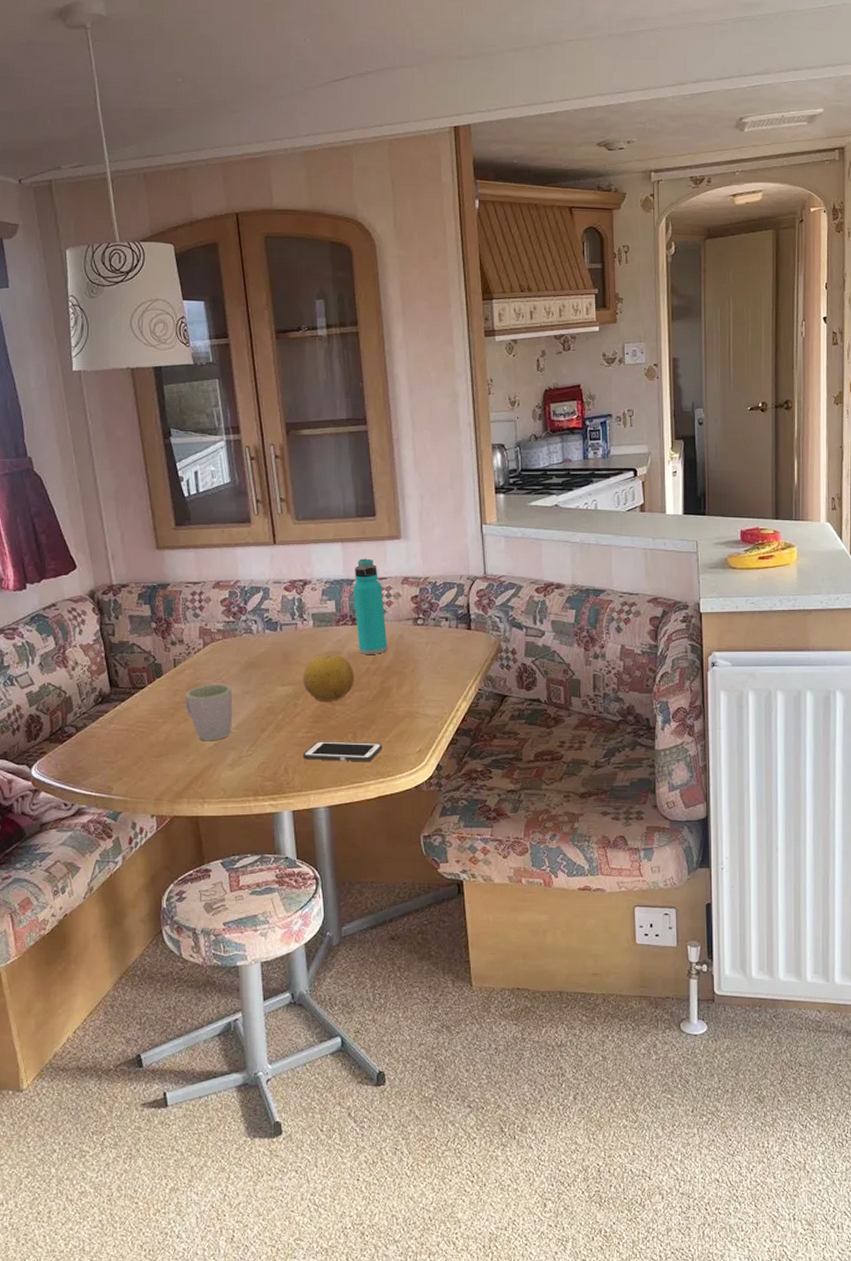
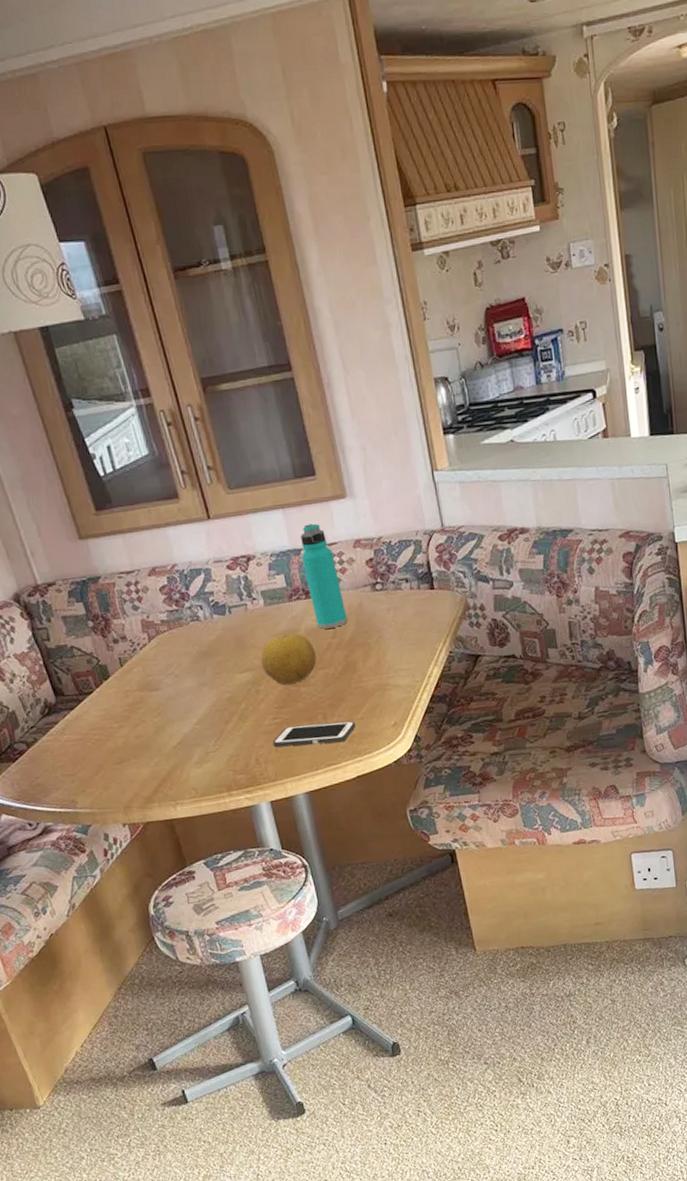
mug: present [185,684,233,741] -> none [138,678,194,741]

